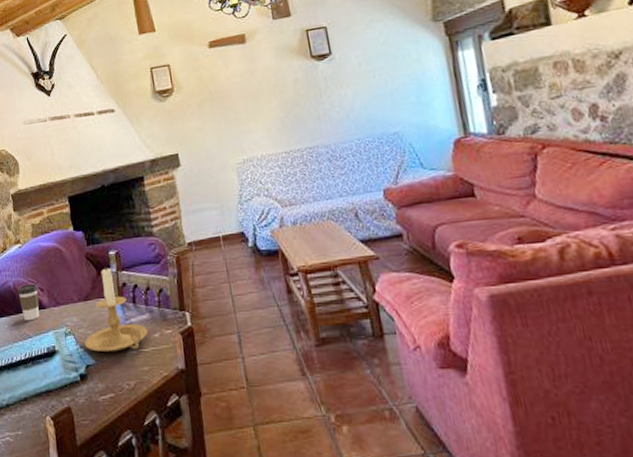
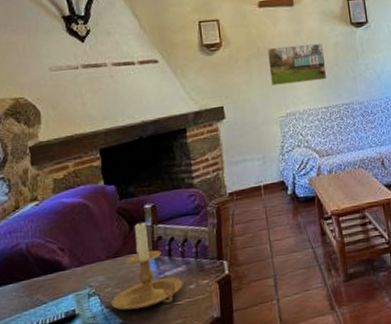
coffee cup: present [18,283,40,321] -> none [31,243,59,286]
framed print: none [220,80,287,130] -> present [267,42,327,86]

